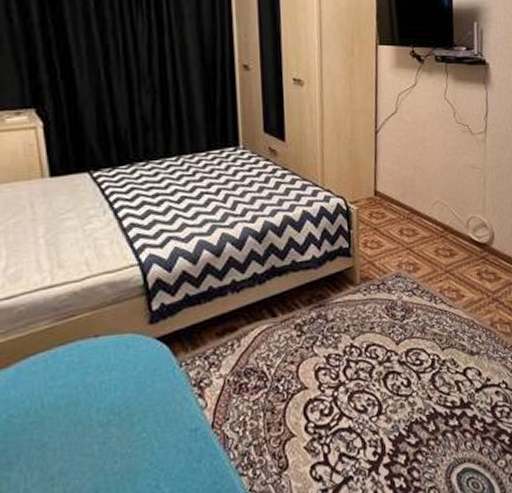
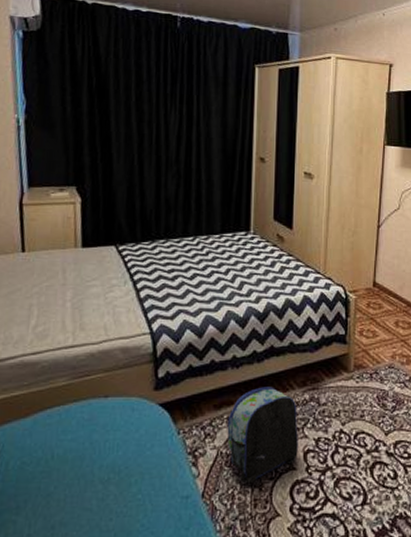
backpack: none [232,308,309,408] -> present [227,387,298,482]

